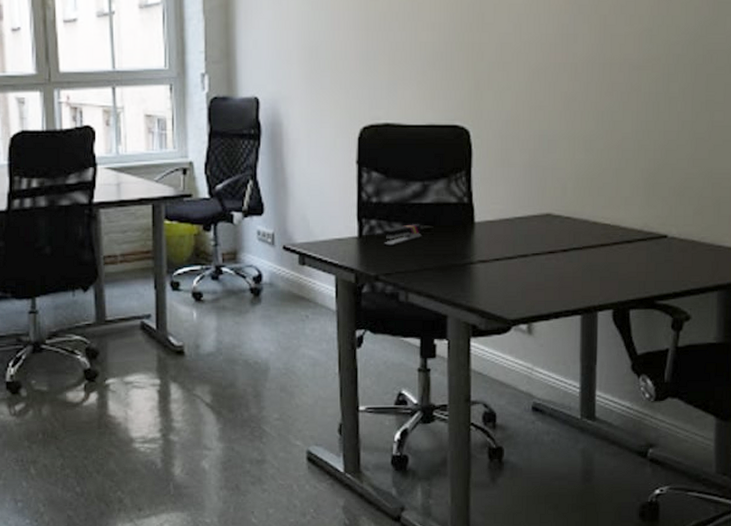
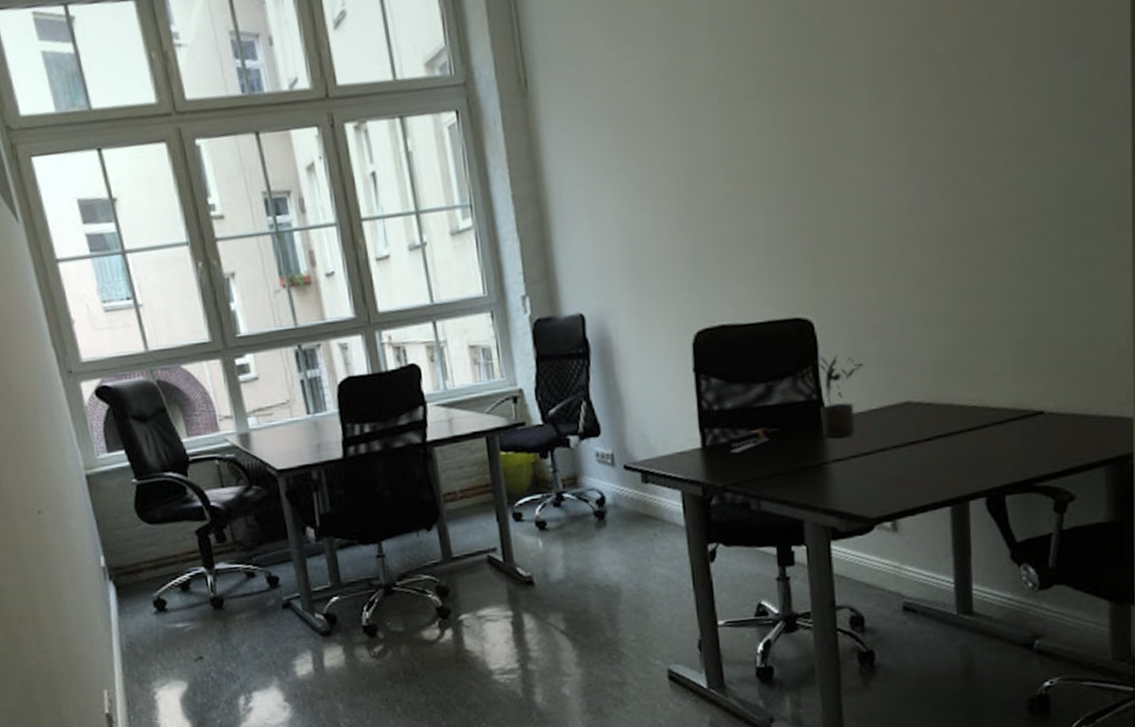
potted plant: none [469,162,512,241] -> present [815,355,864,438]

